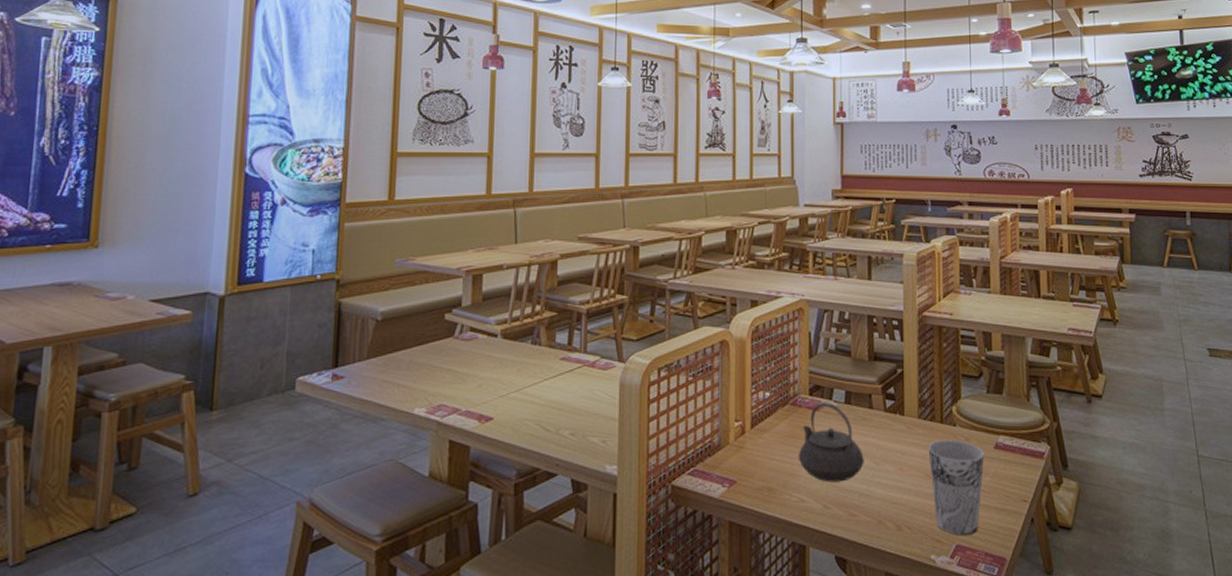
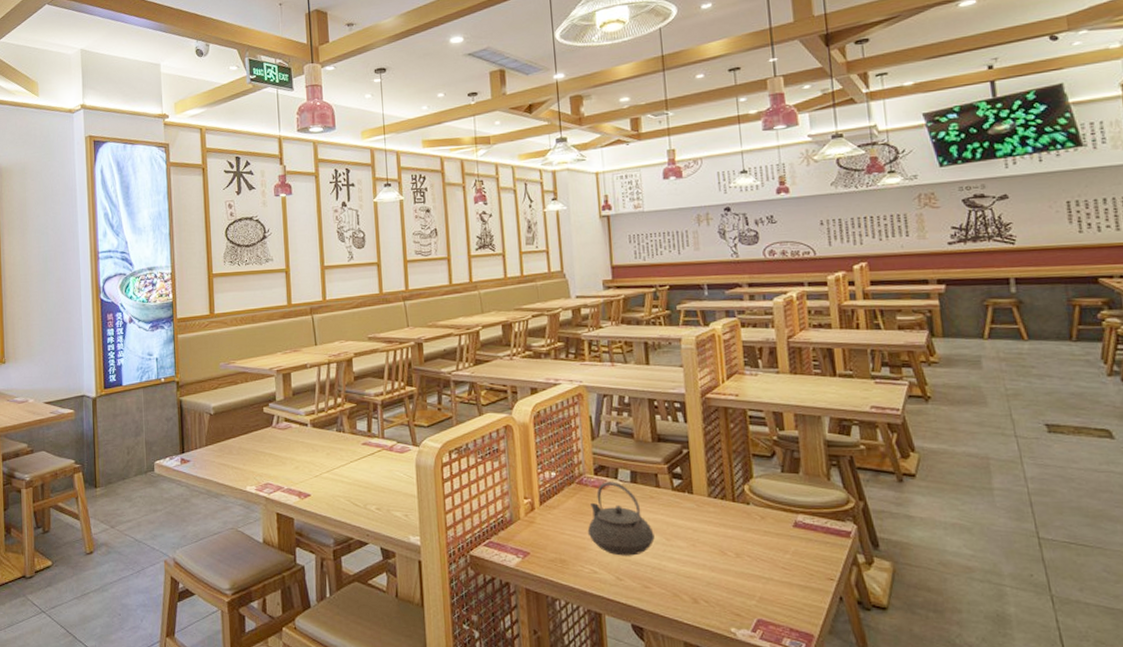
cup: present [928,439,985,536] -> none [720,517,783,611]

